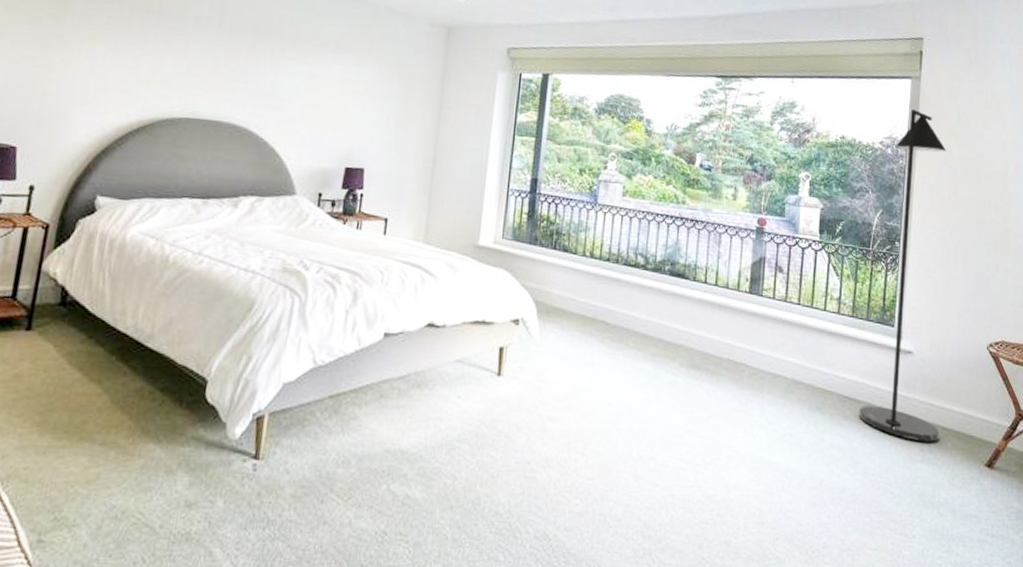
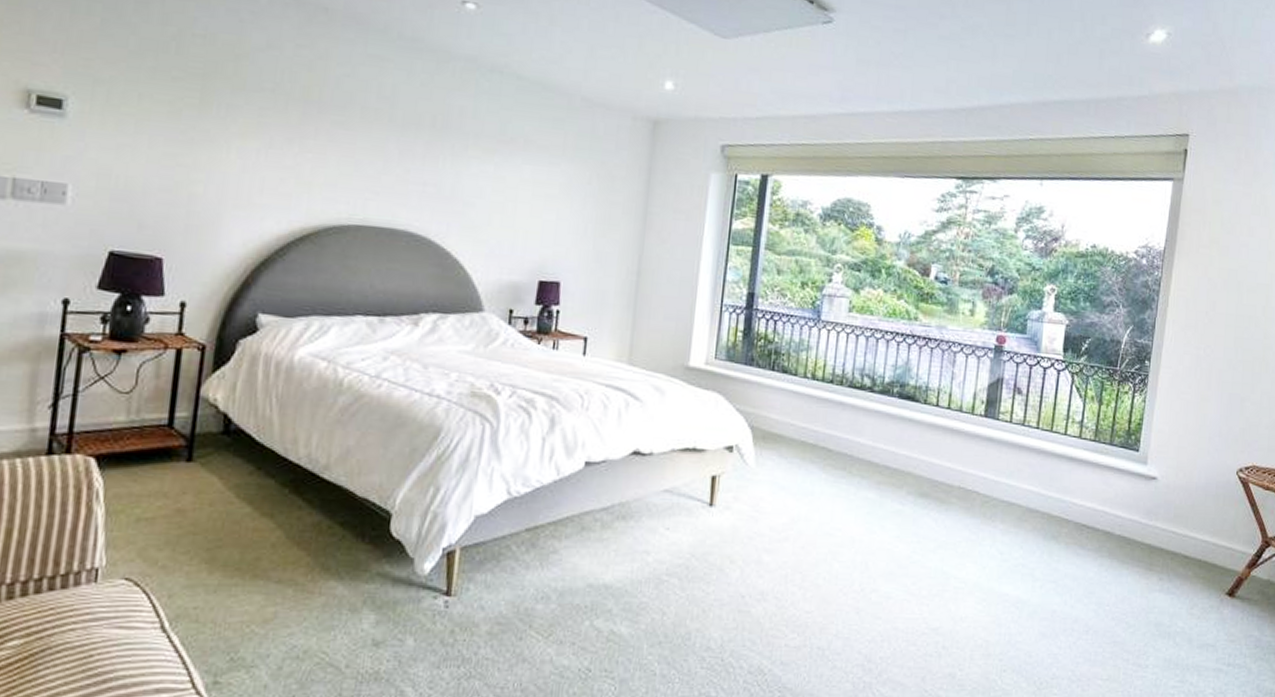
floor lamp: present [859,109,946,442] -> none [1096,215,1206,571]

